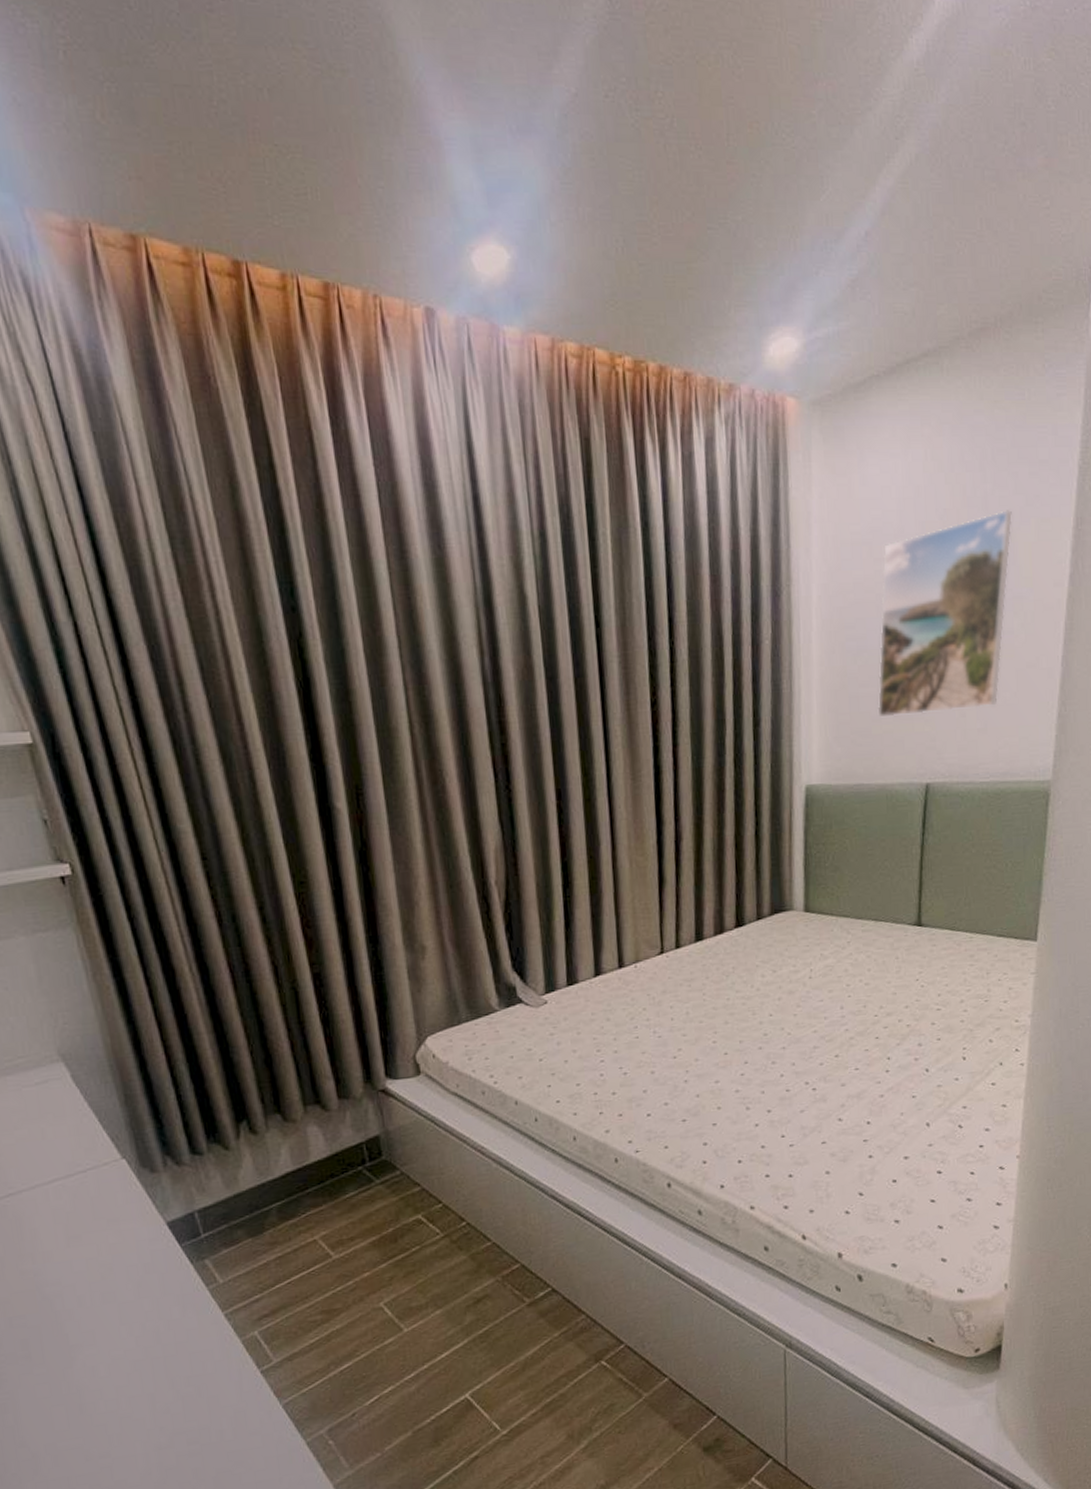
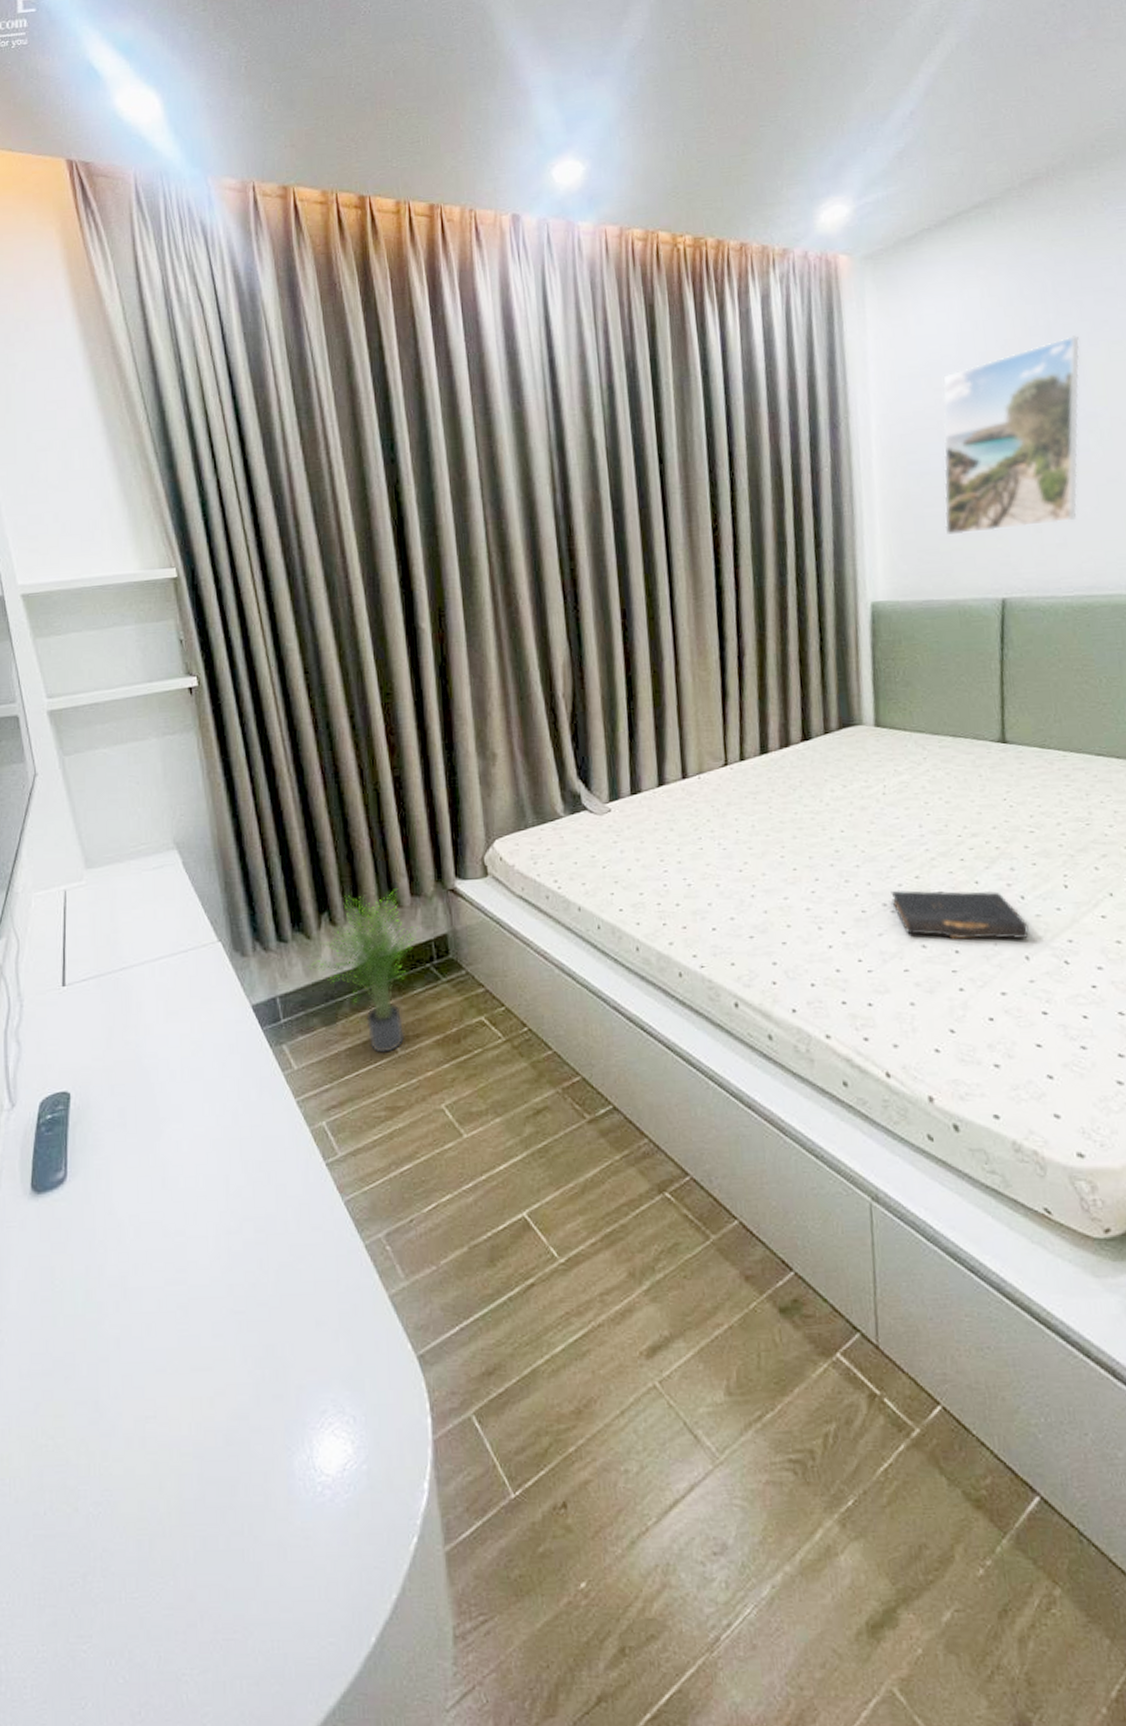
potted plant: none [226,1092,349,1260] -> present [307,888,419,1053]
book: none [813,1065,931,1111] -> present [891,890,1029,940]

